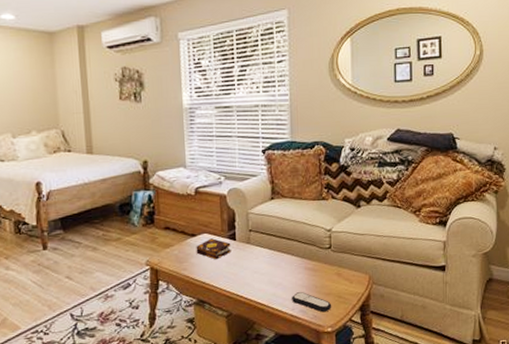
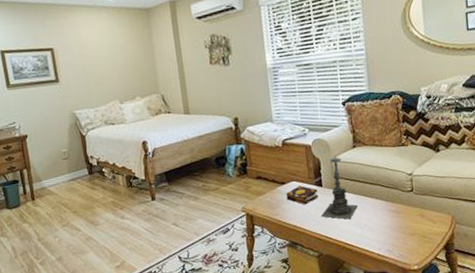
candle holder: none [232,207,273,277] -> present [321,156,358,220]
remote control: present [291,292,332,313] -> none [377,233,417,252]

